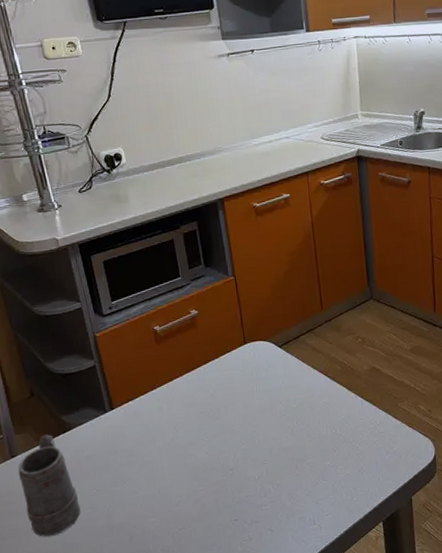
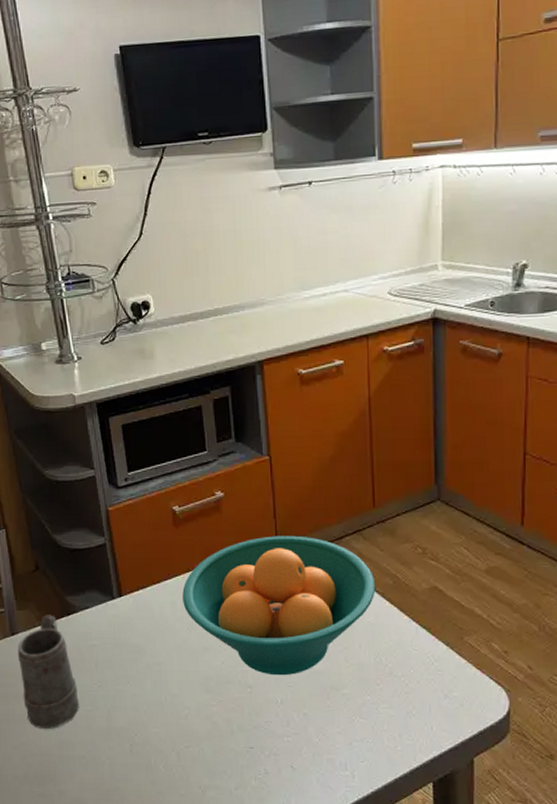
fruit bowl: none [167,339,328,457] -> present [182,535,376,676]

